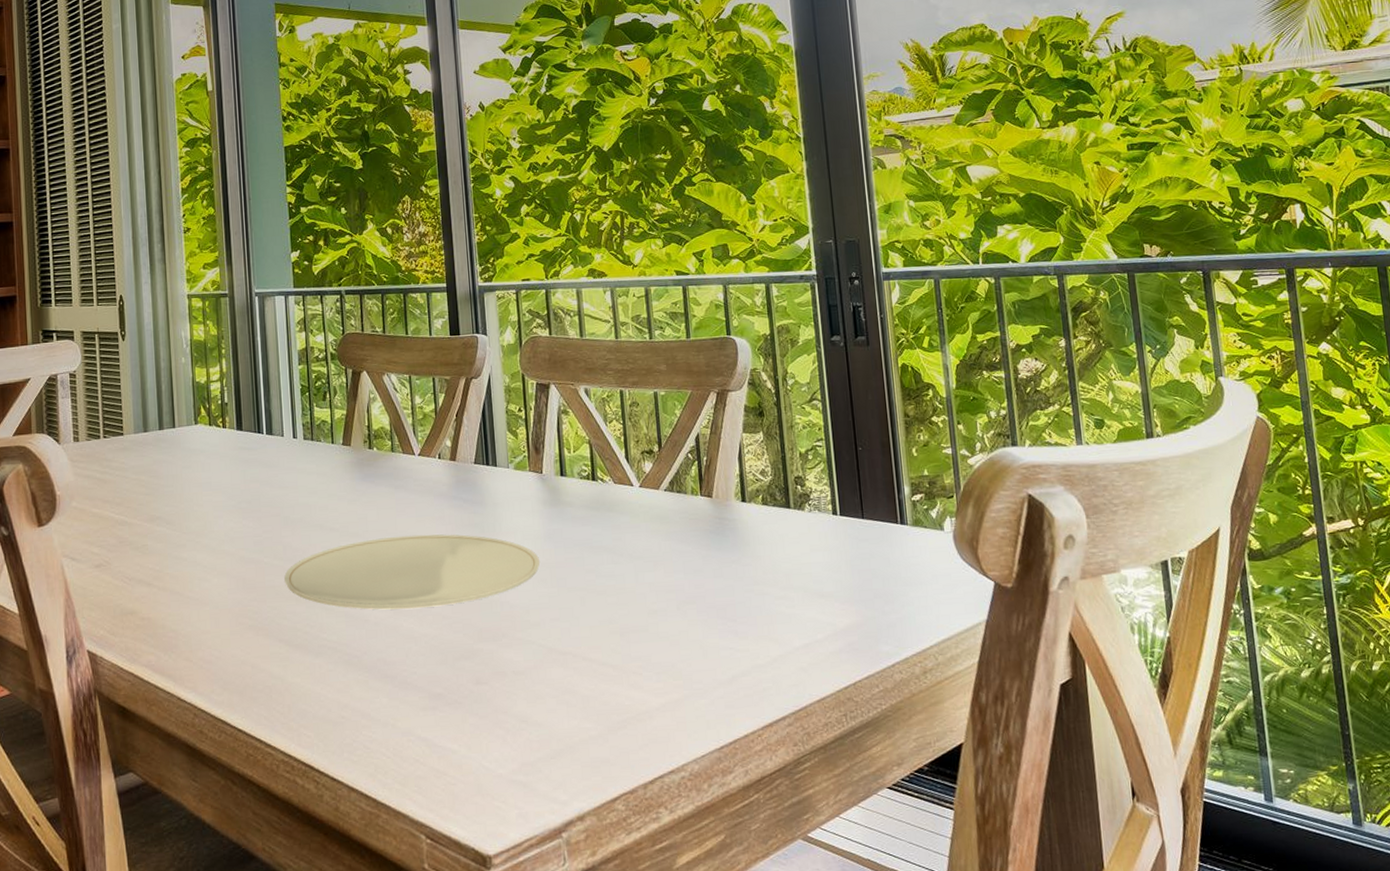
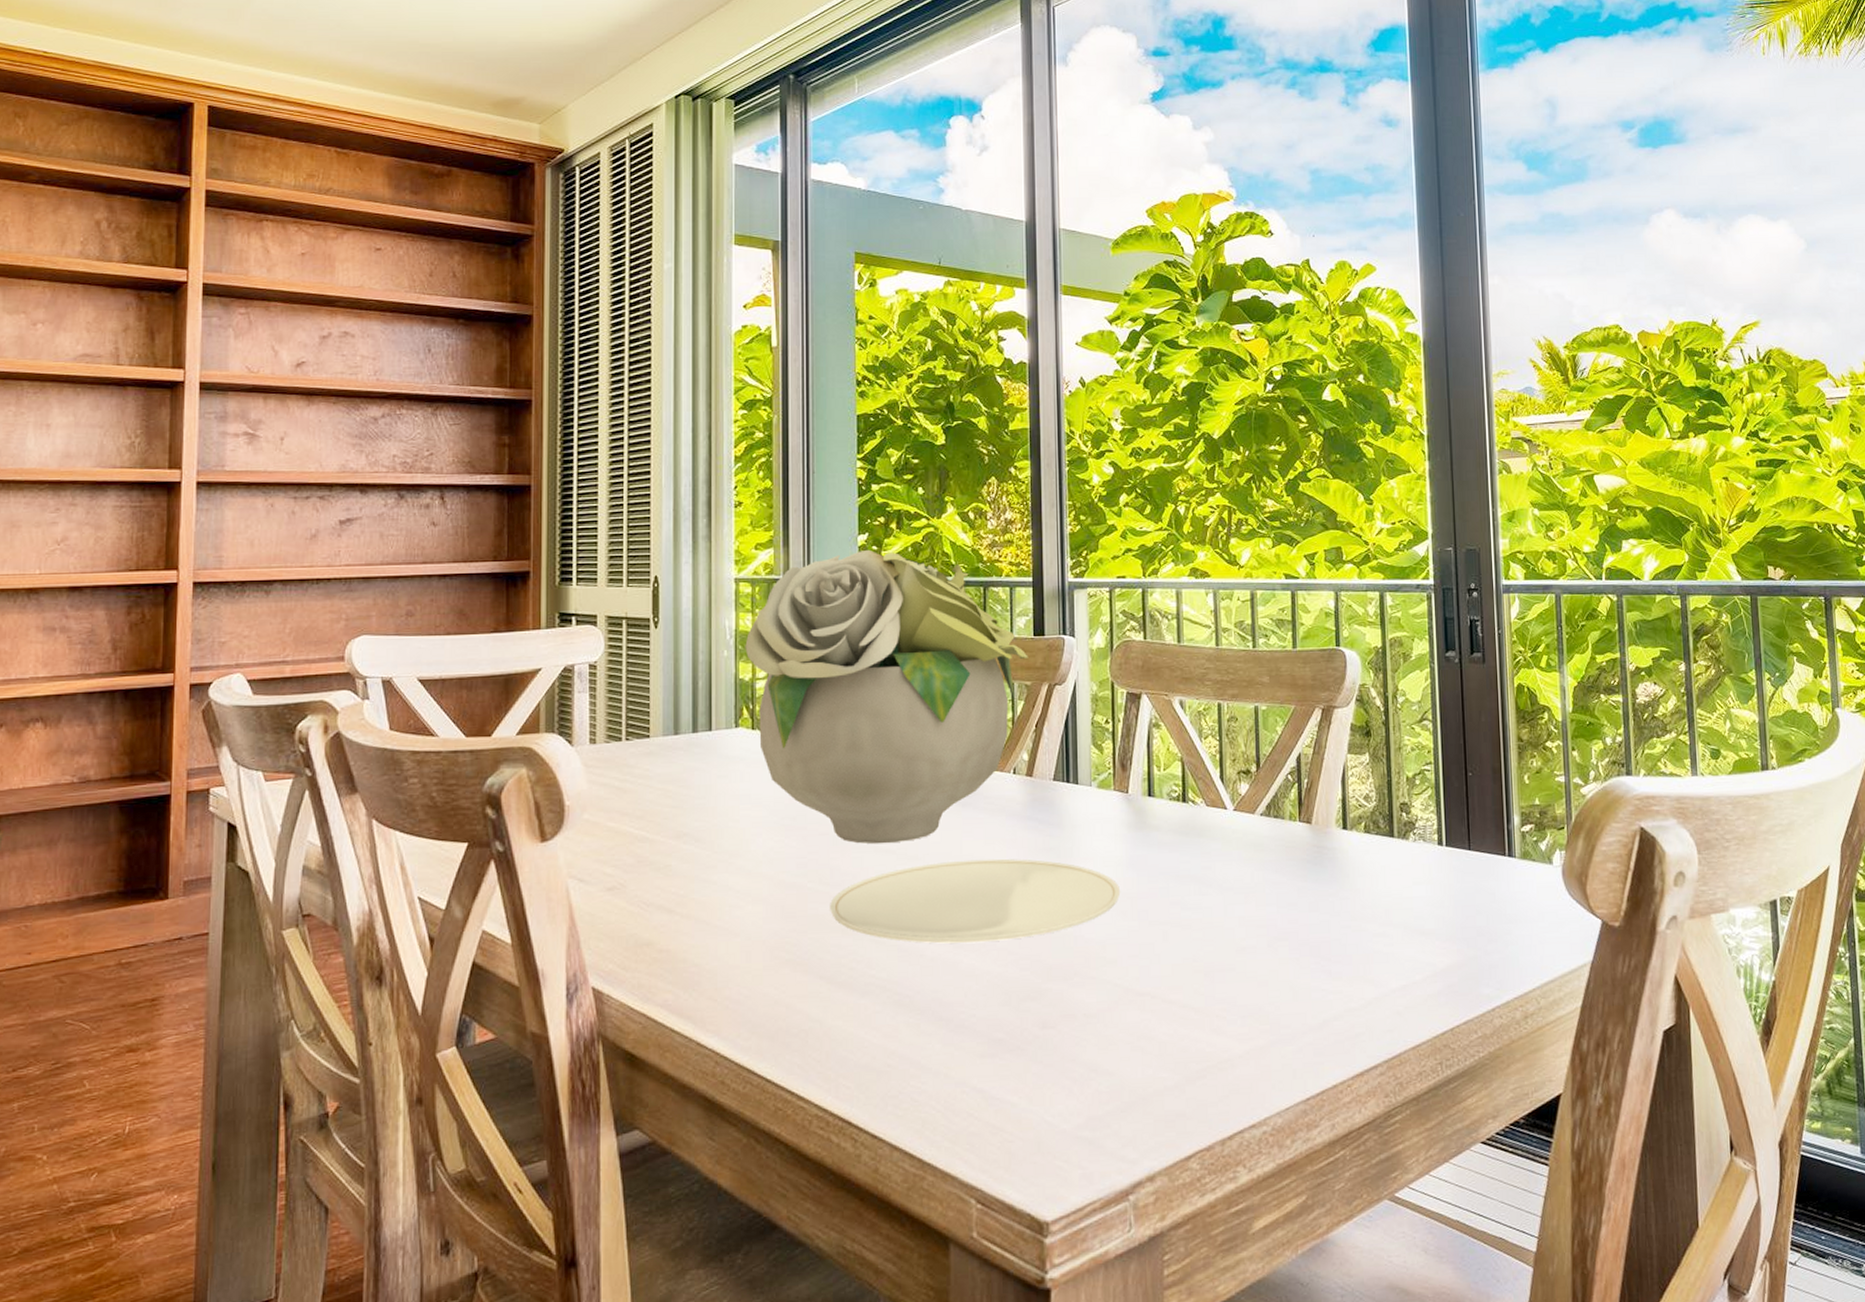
flower arrangement: none [199,264,447,524] -> present [745,549,1028,844]

